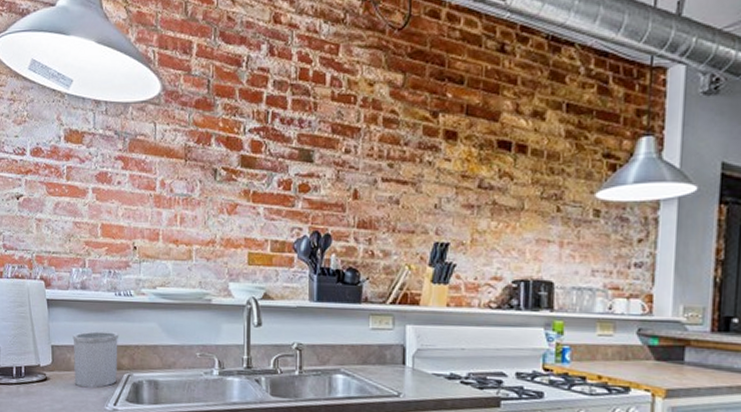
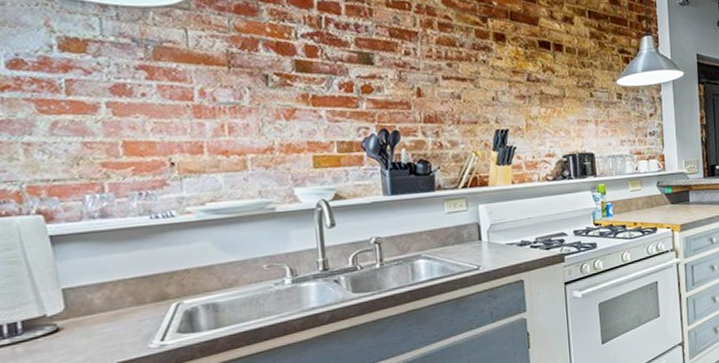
utensil holder: present [73,330,119,388] -> none [93,258,163,330]

